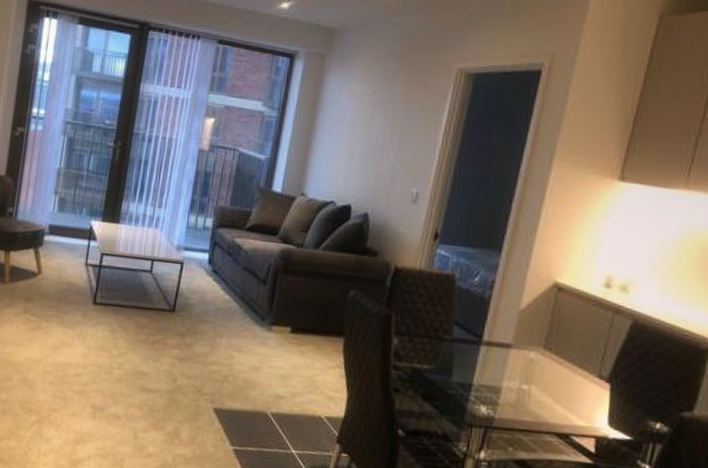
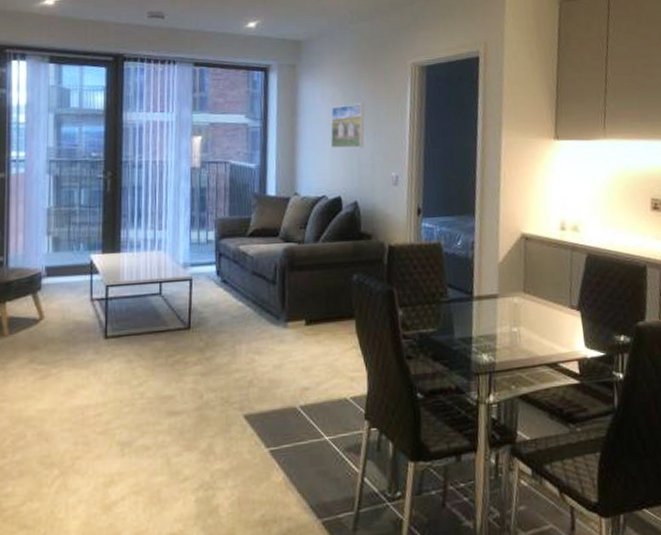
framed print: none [348,106,395,156] -> present [330,103,365,149]

